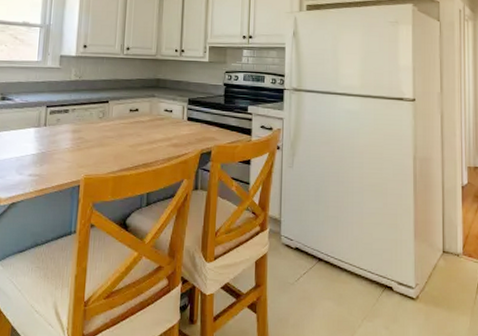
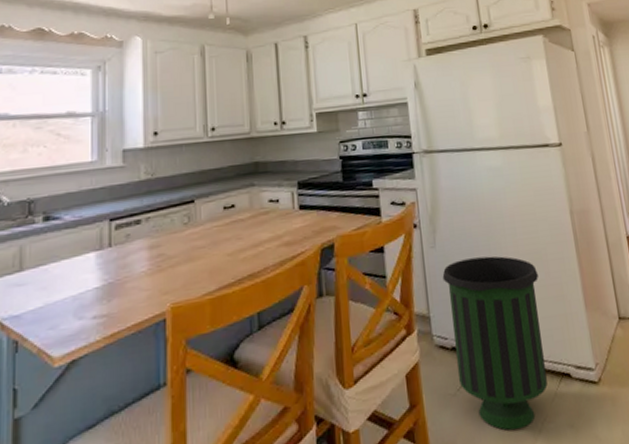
trash can: none [295,181,377,320] -> present [442,256,548,430]

